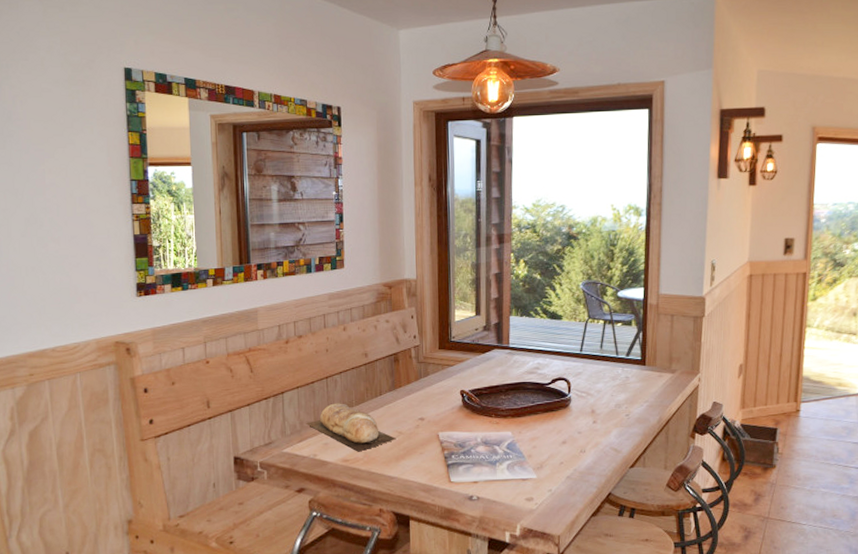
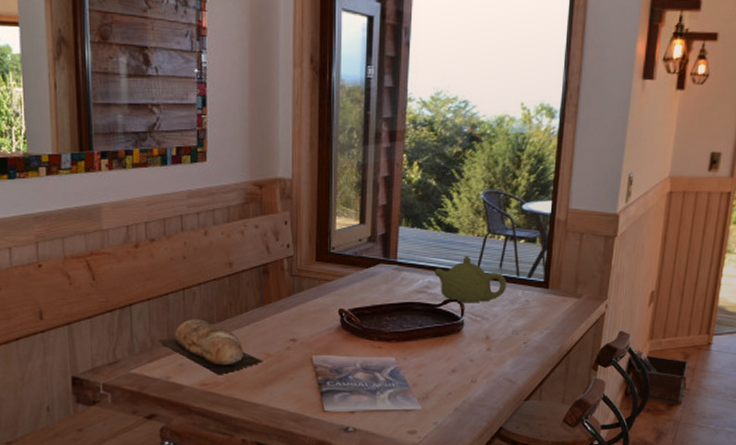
teapot: none [543,339,607,381] -> present [434,256,506,303]

